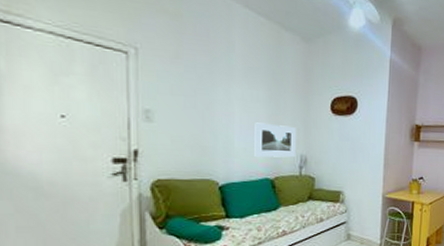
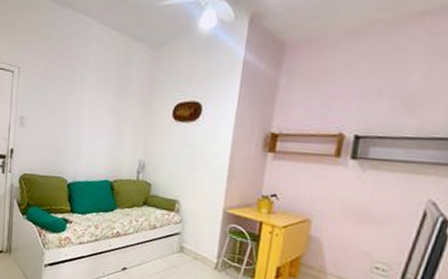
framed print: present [254,122,296,158] -> none [98,128,137,162]

